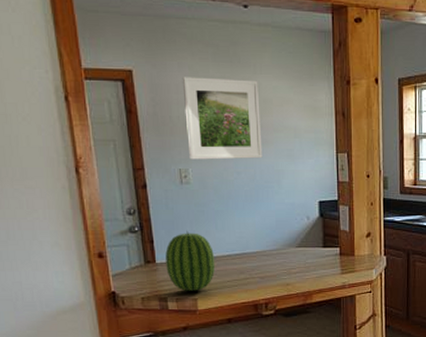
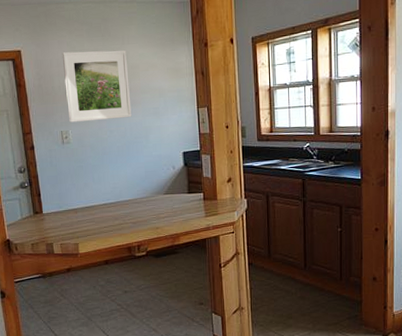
fruit: present [165,230,216,291] -> none [51,184,93,237]

